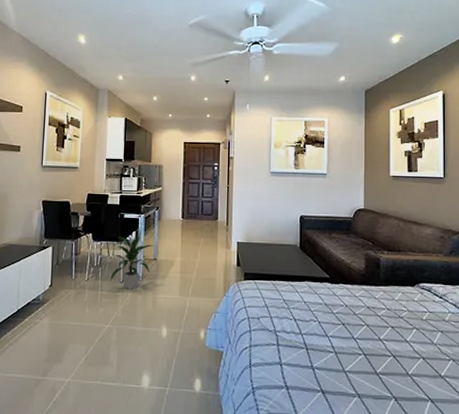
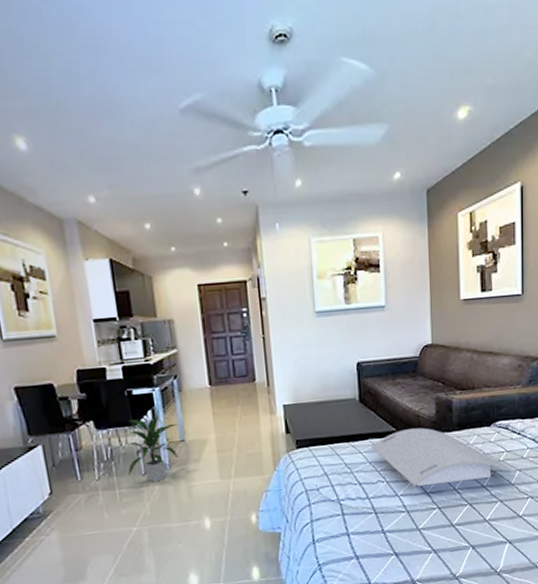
serving tray: none [307,278,439,334] -> present [371,427,517,487]

